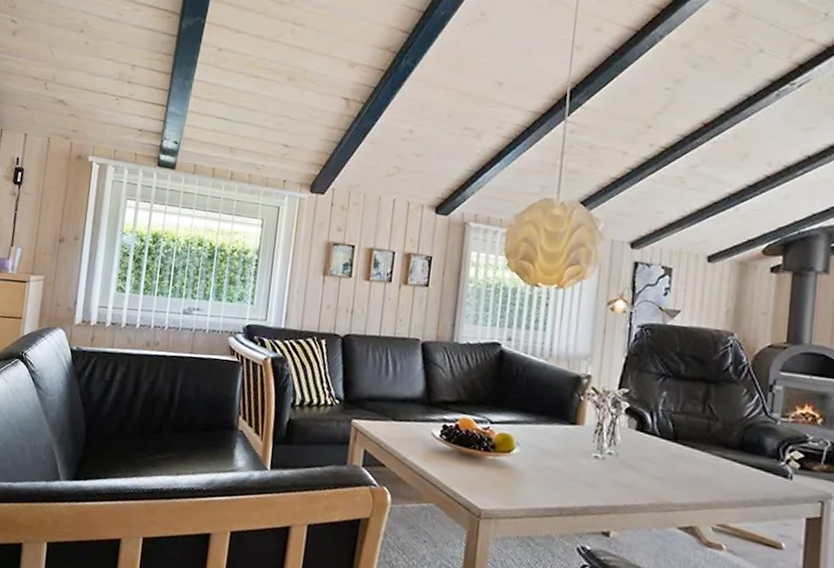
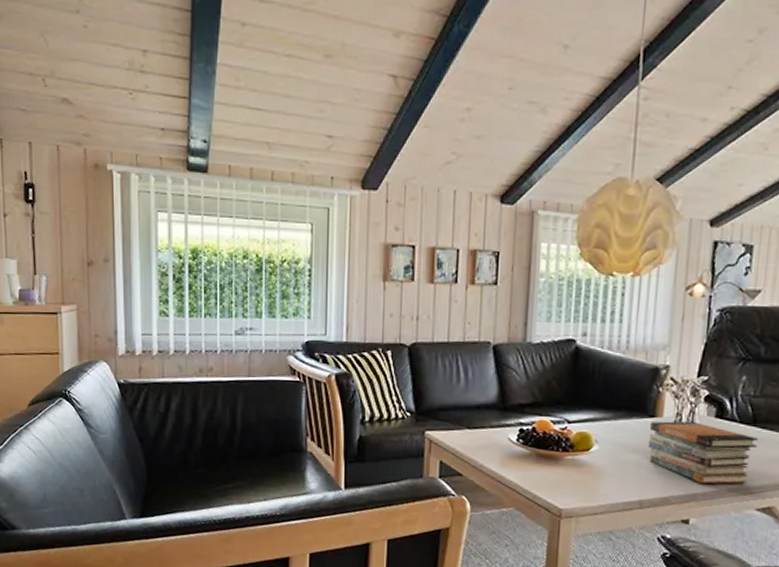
book stack: none [568,429,679,500] -> present [647,421,758,484]

